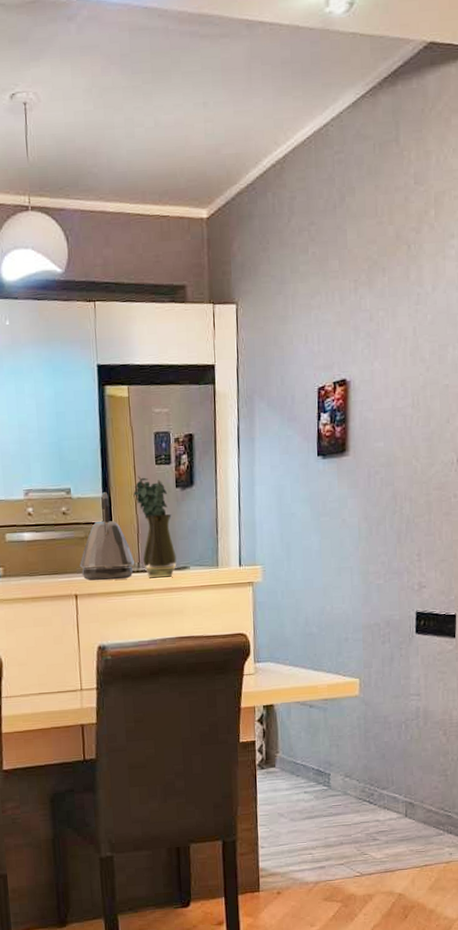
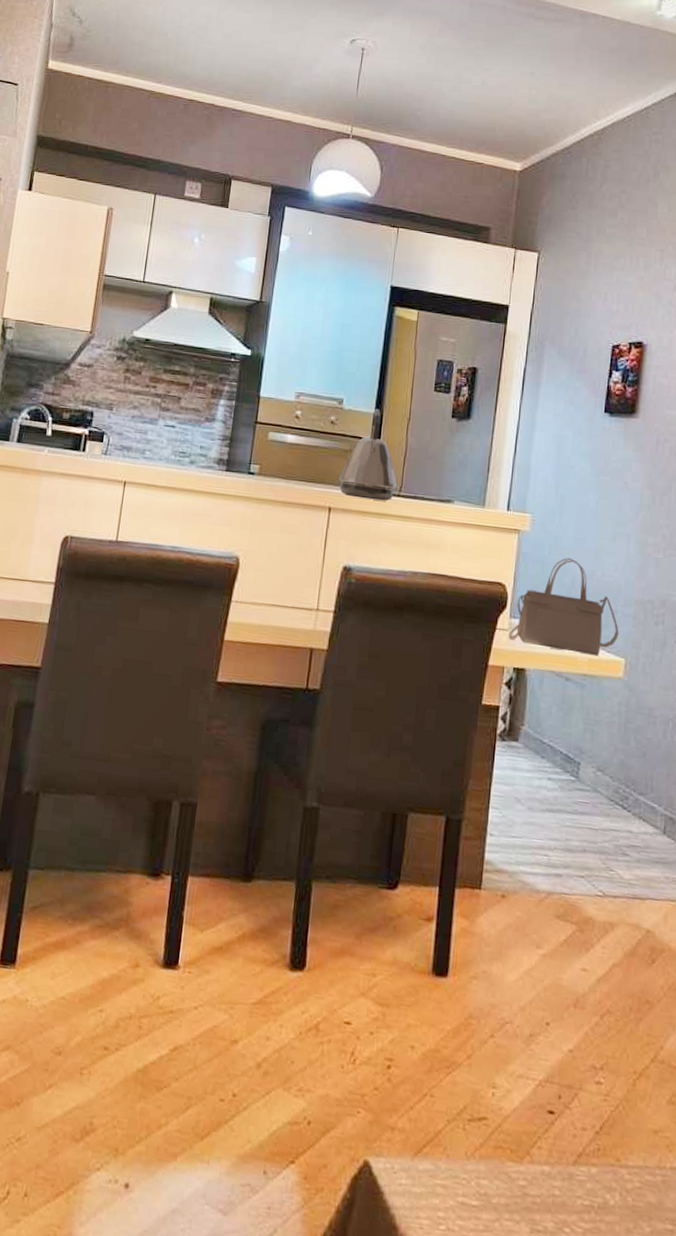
vase: present [133,475,178,578] -> none [405,398,443,509]
handbag: none [255,598,352,683] -> present [508,557,619,657]

